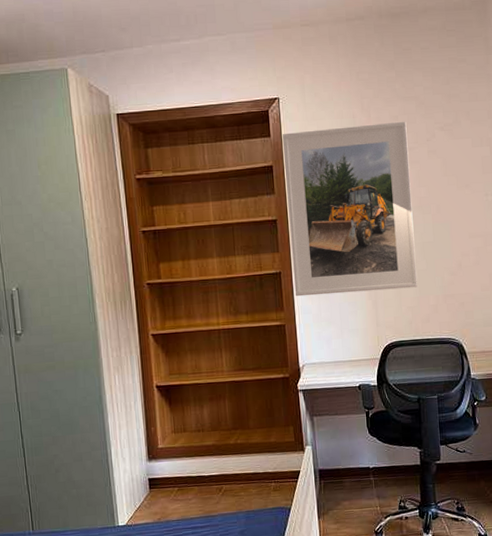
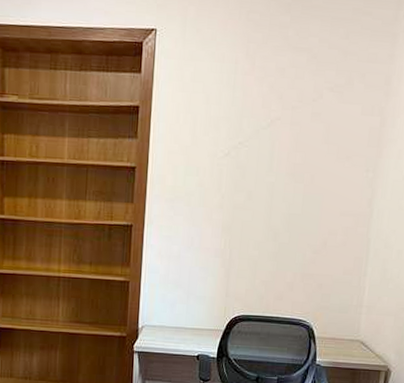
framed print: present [282,121,418,297] -> none [144,71,293,262]

